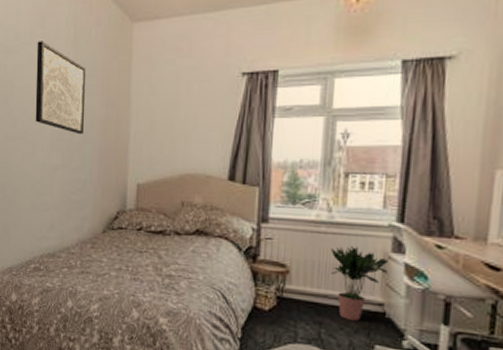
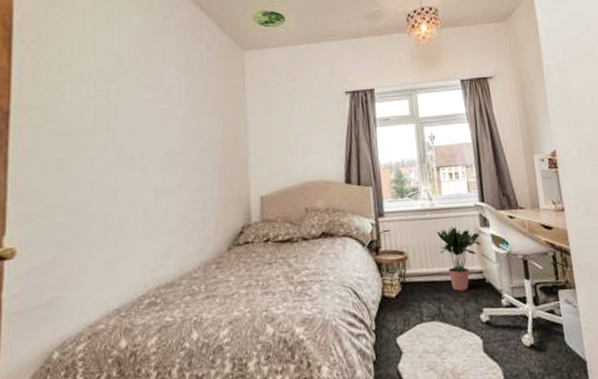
wall art: present [35,41,87,135] -> none [144,66,201,154]

